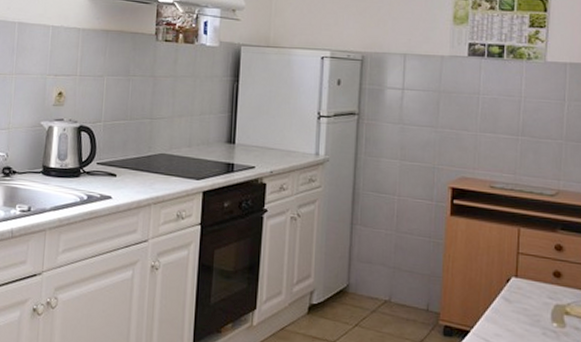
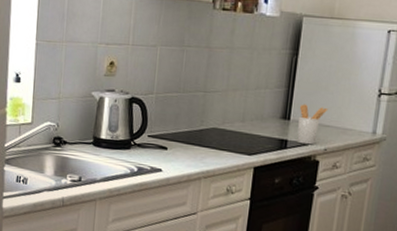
utensil holder: none [242,128,272,168] -> present [297,104,329,145]

